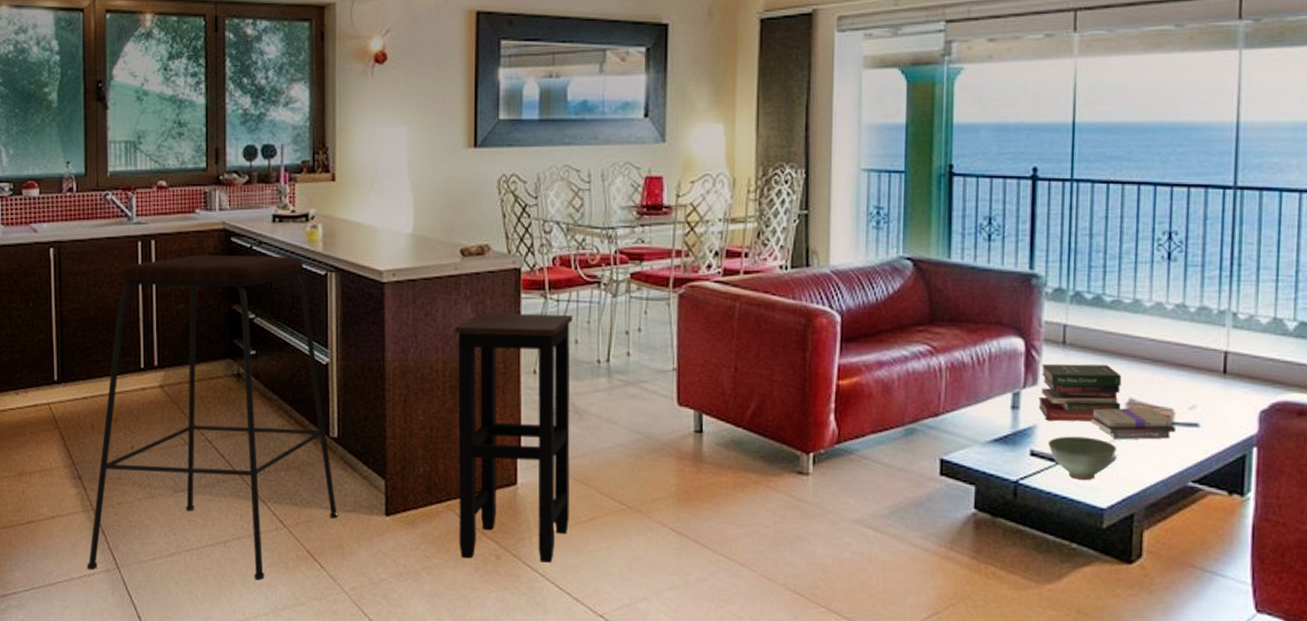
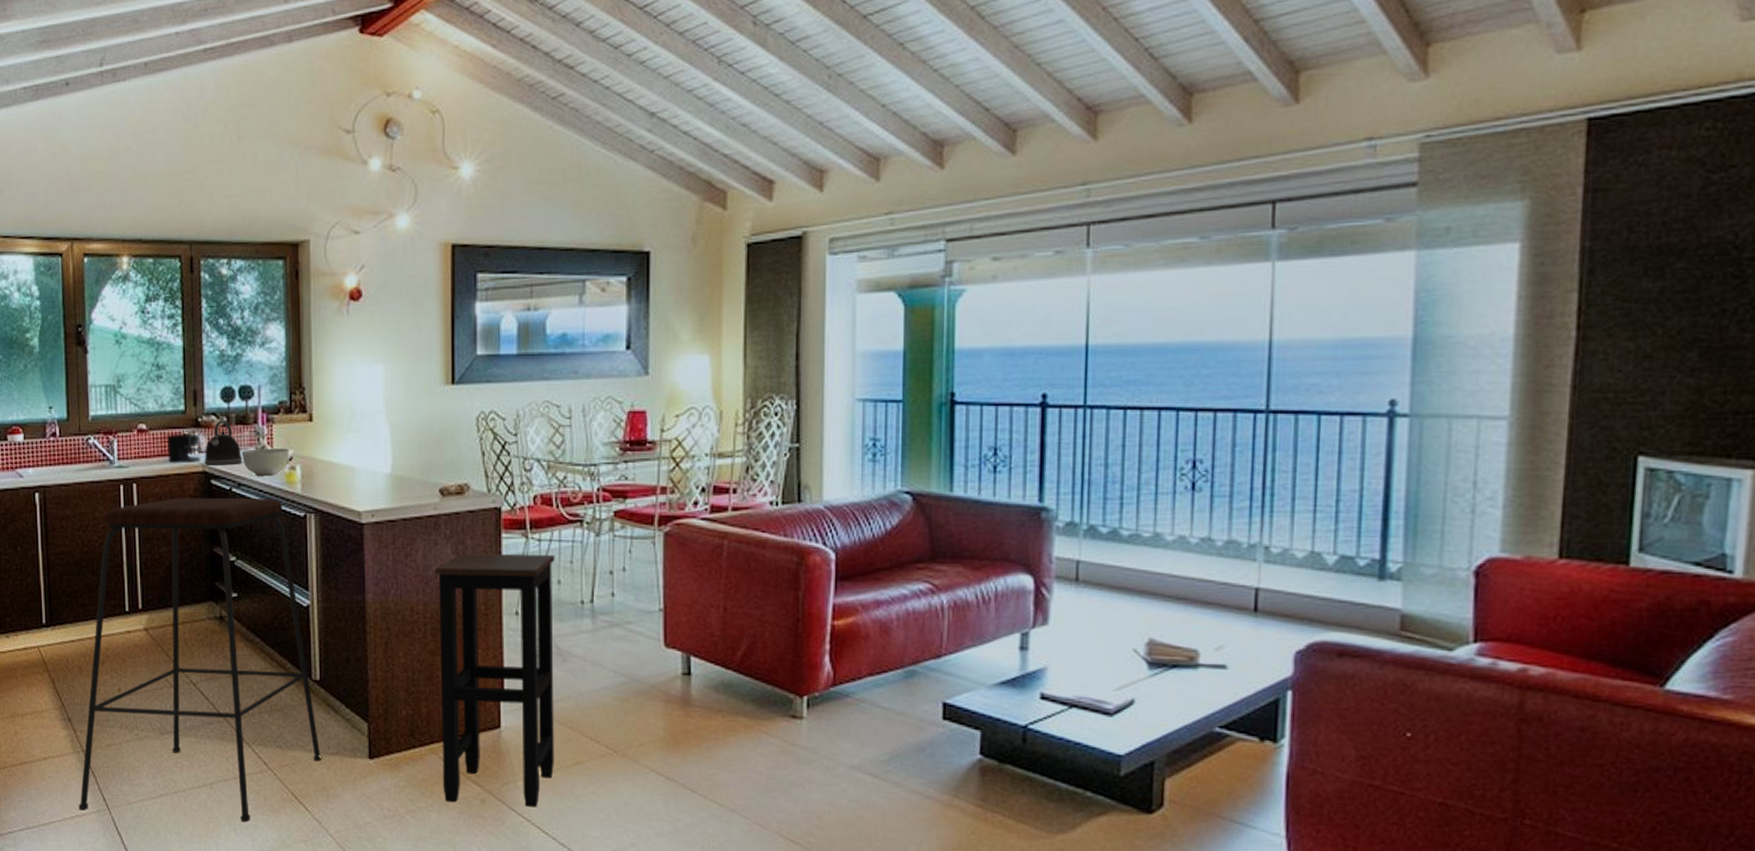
coffee maker: none [187,191,222,221] -> present [167,433,201,464]
kettle: none [224,178,264,223] -> present [204,419,243,465]
bowl: none [263,207,311,234] -> present [241,448,289,476]
books: present [1038,363,1122,422] -> none [1049,602,1141,663]
bowl: present [1048,436,1118,480] -> none [1060,678,1136,725]
books: present [1090,407,1177,440] -> none [1106,648,1202,683]

